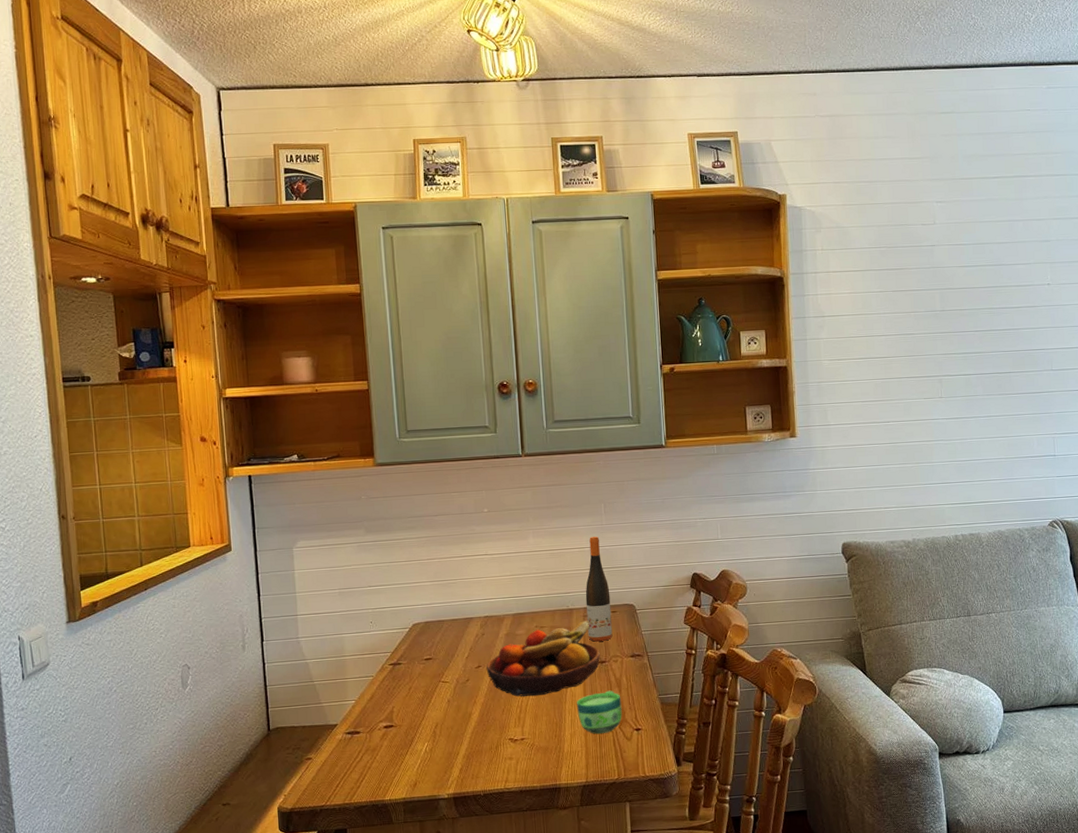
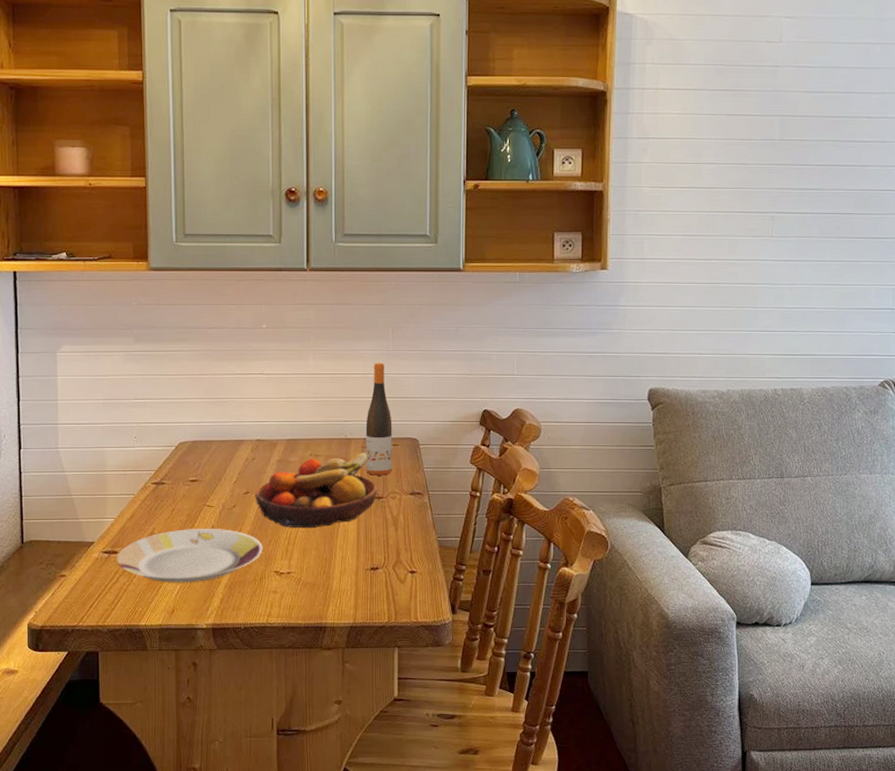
plate: none [359,702,497,758] -> present [117,529,263,583]
cup: present [576,690,622,734] -> none [348,528,397,574]

